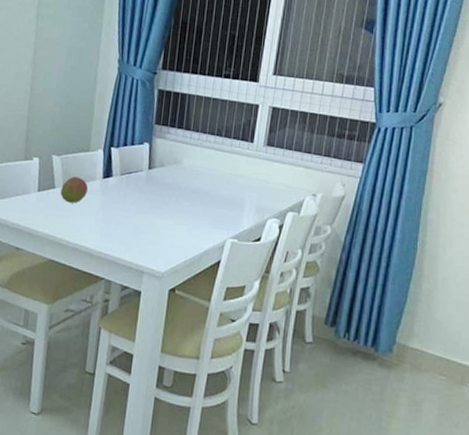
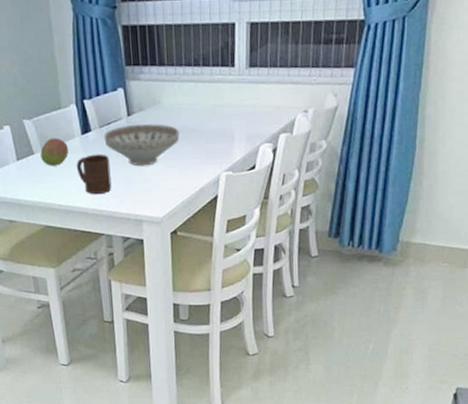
cup: none [91,198,124,238] -> present [76,154,112,195]
decorative bowl: none [122,177,194,219] -> present [104,124,180,166]

